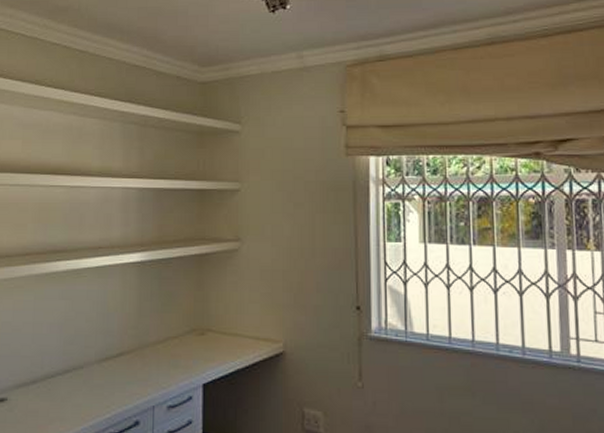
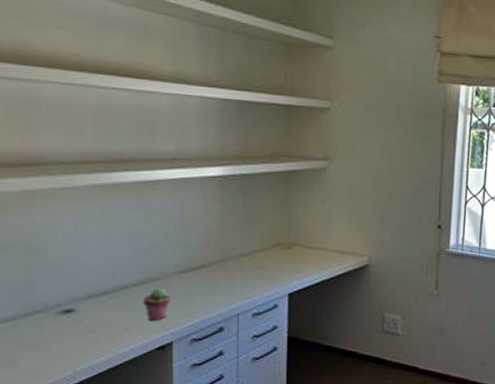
potted succulent: none [66,377,92,412] -> present [143,288,172,321]

